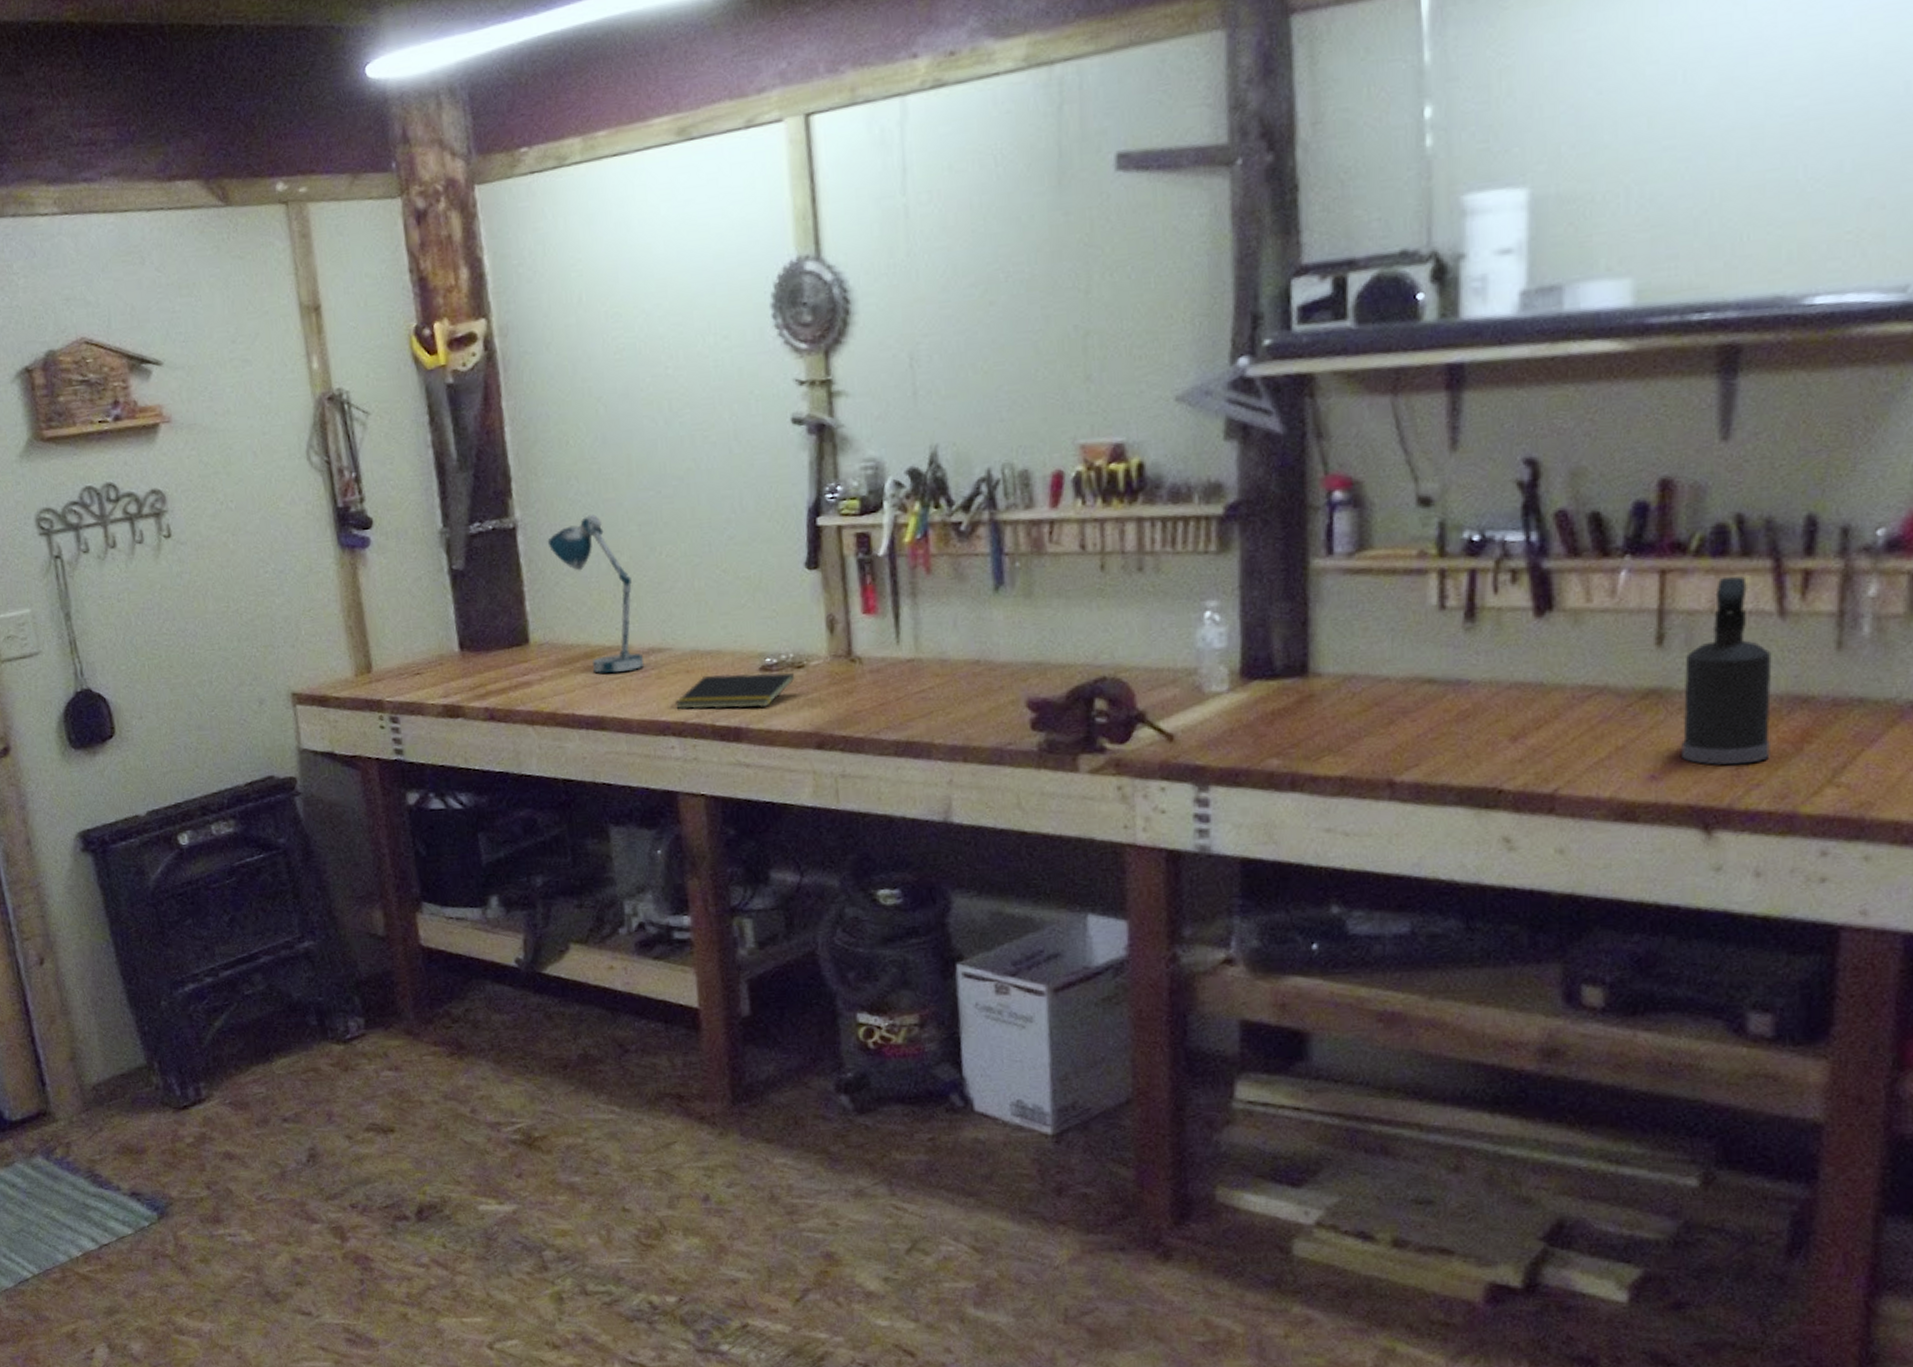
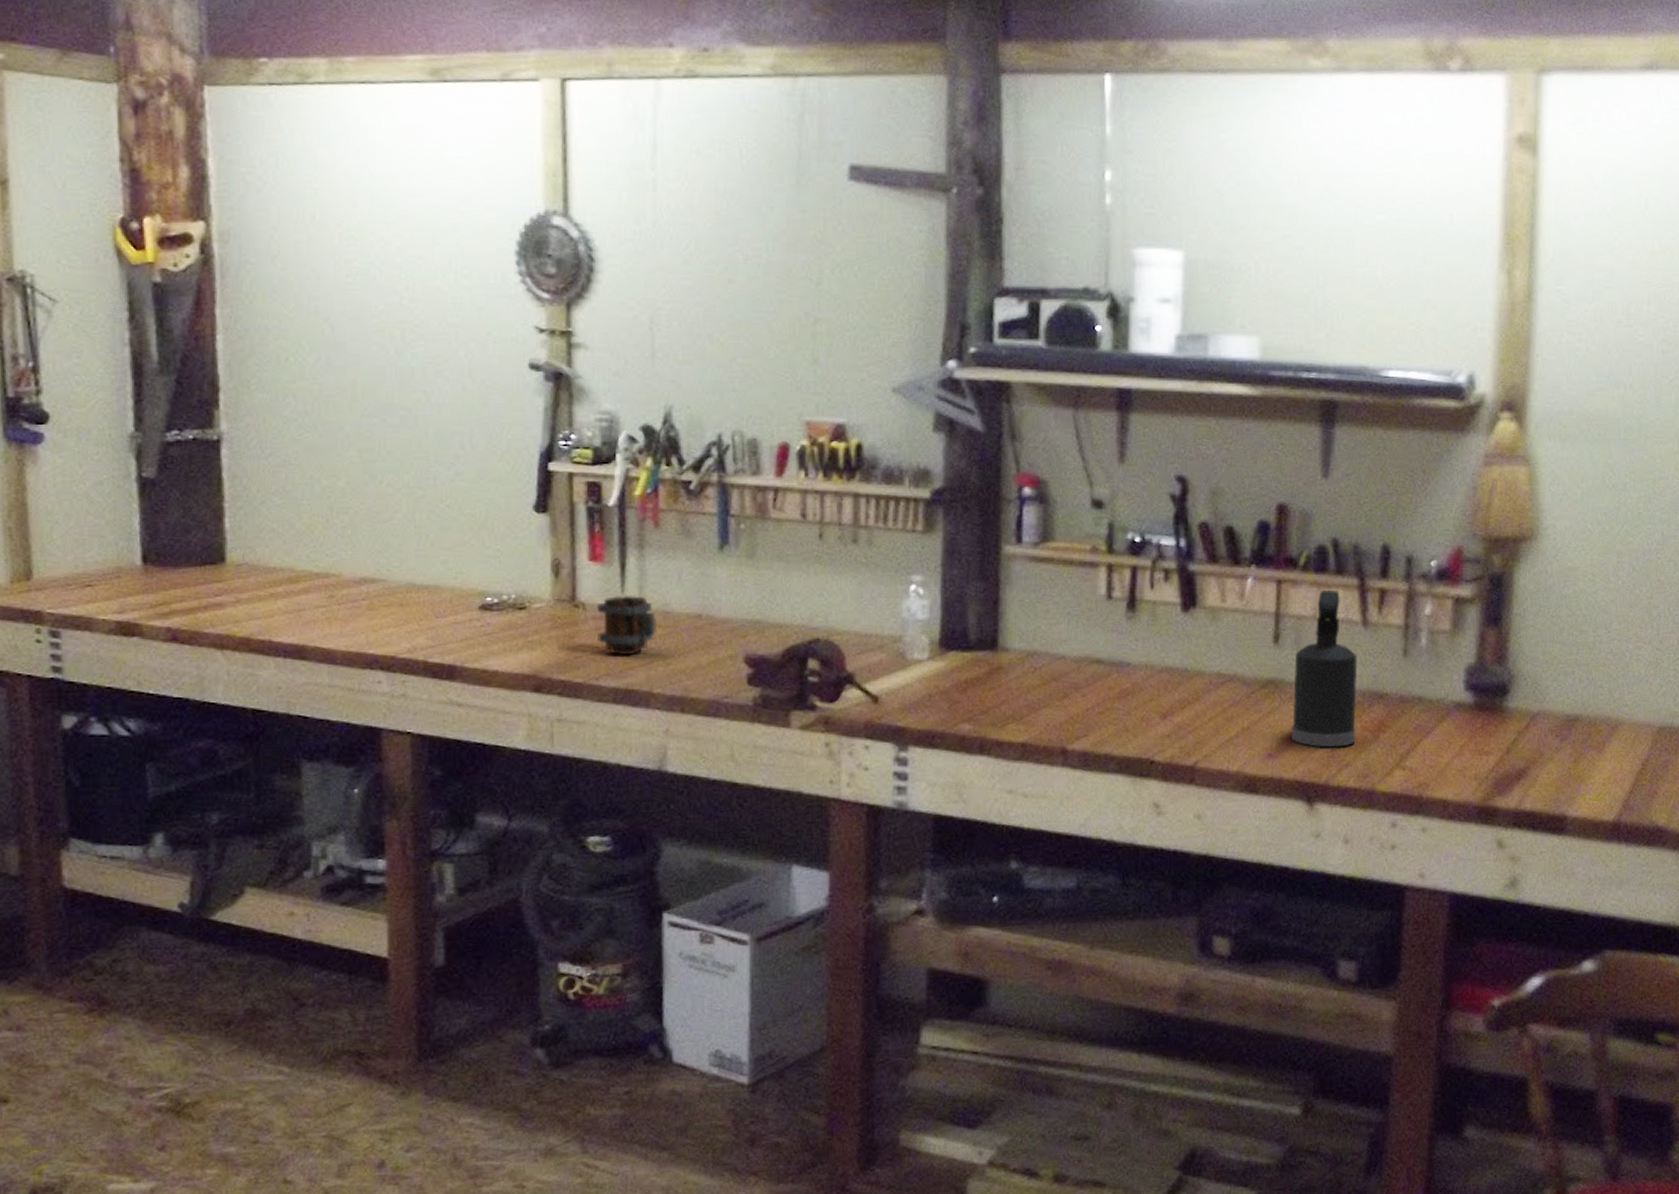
desk lamp: present [547,513,643,673] -> none [255,434,354,600]
notepad: present [676,672,795,710] -> none [386,610,516,648]
mug: none [872,645,934,708] -> present [596,594,656,656]

